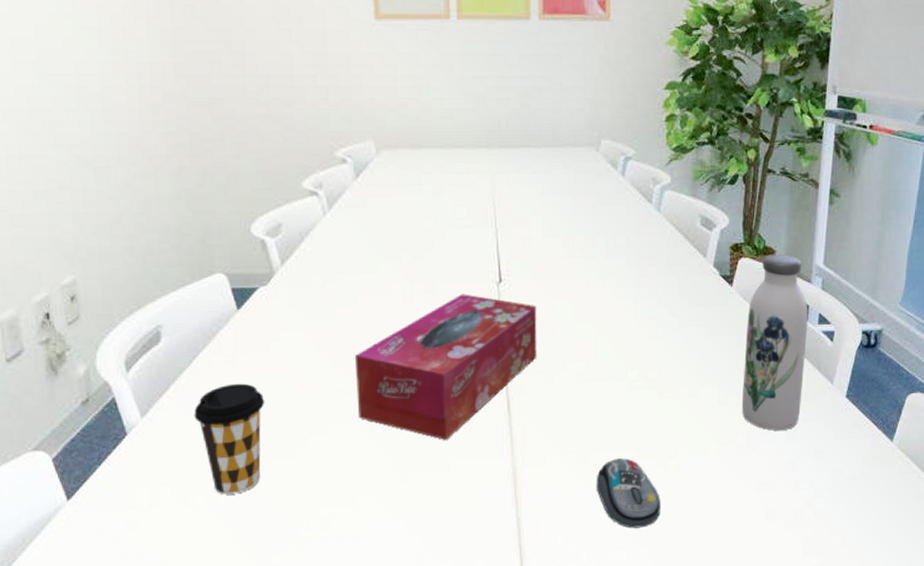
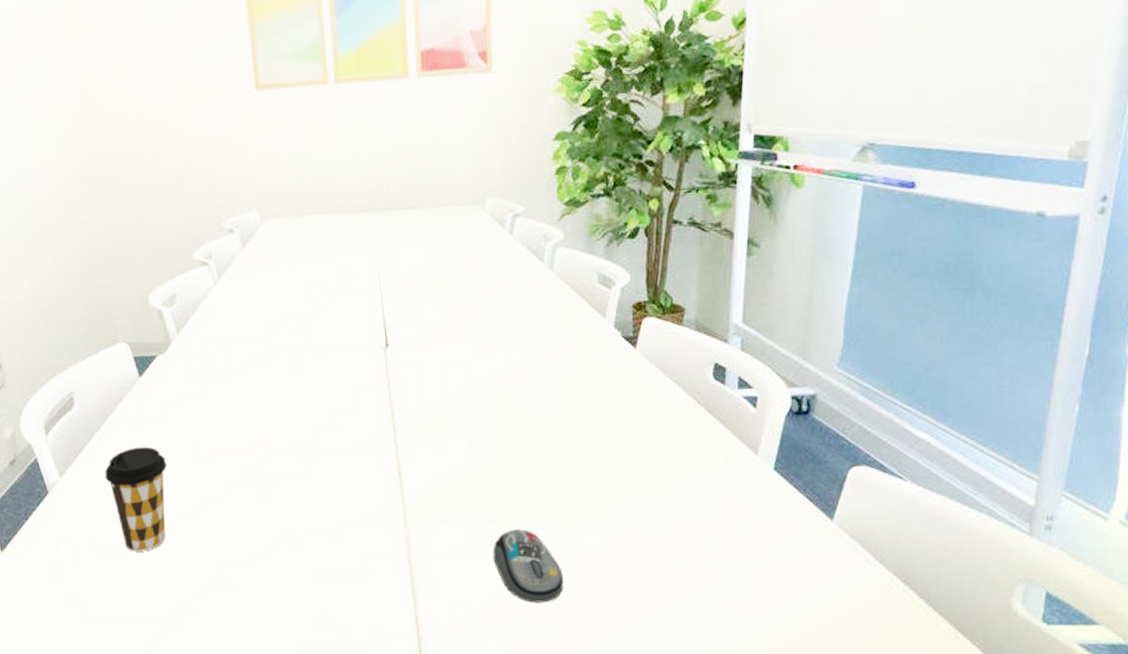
tissue box: present [354,294,537,440] -> none [247,359,427,505]
water bottle: present [742,254,808,431] -> none [651,312,726,504]

